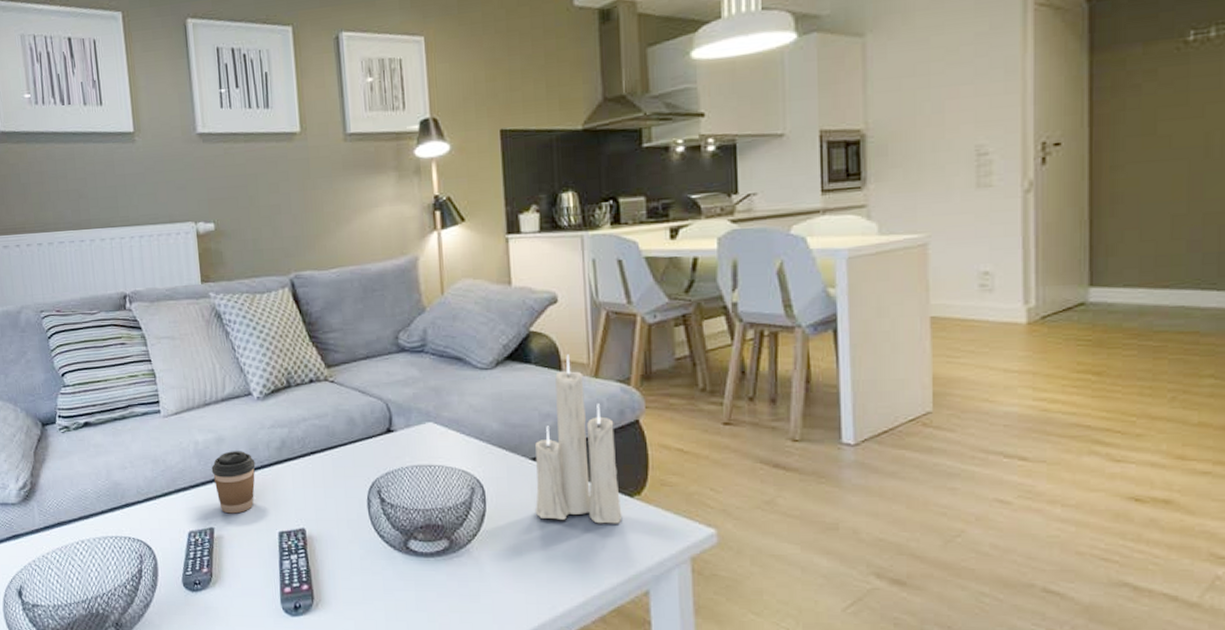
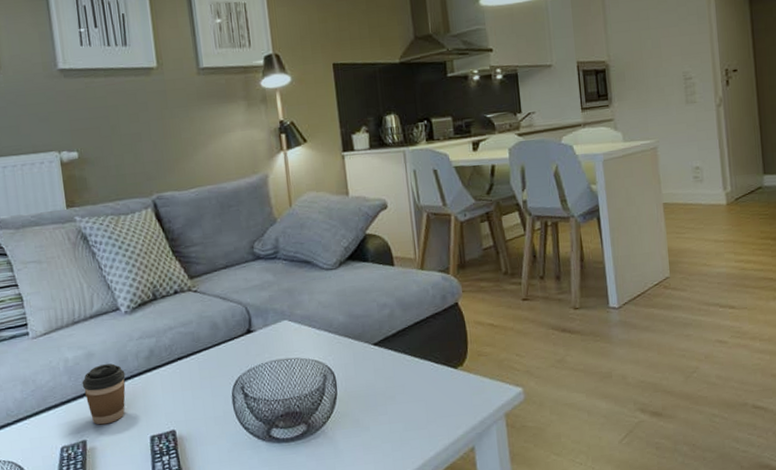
candle: present [534,354,623,524] -> none [376,251,450,396]

